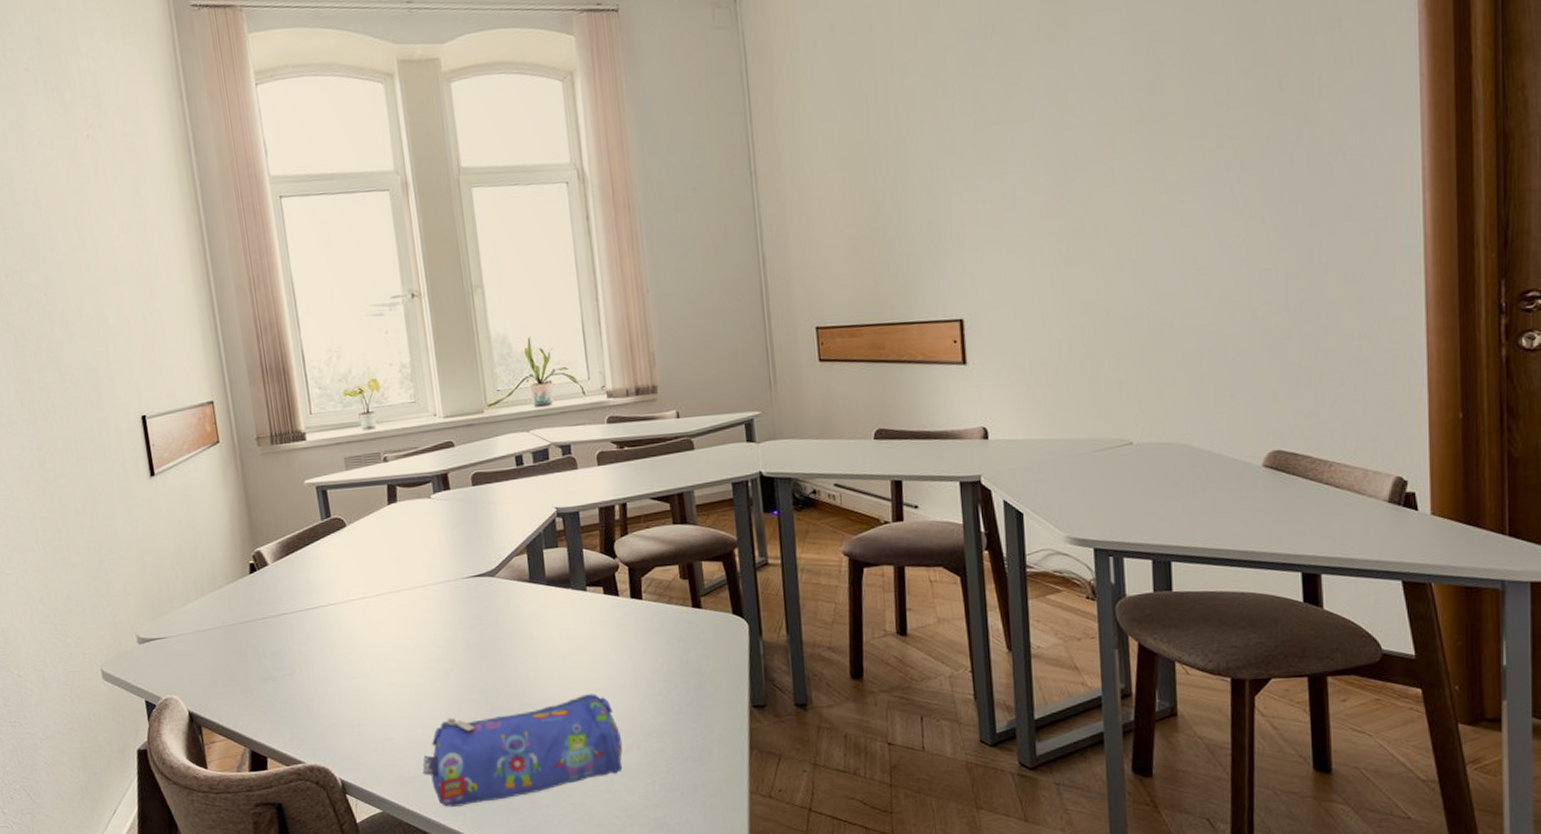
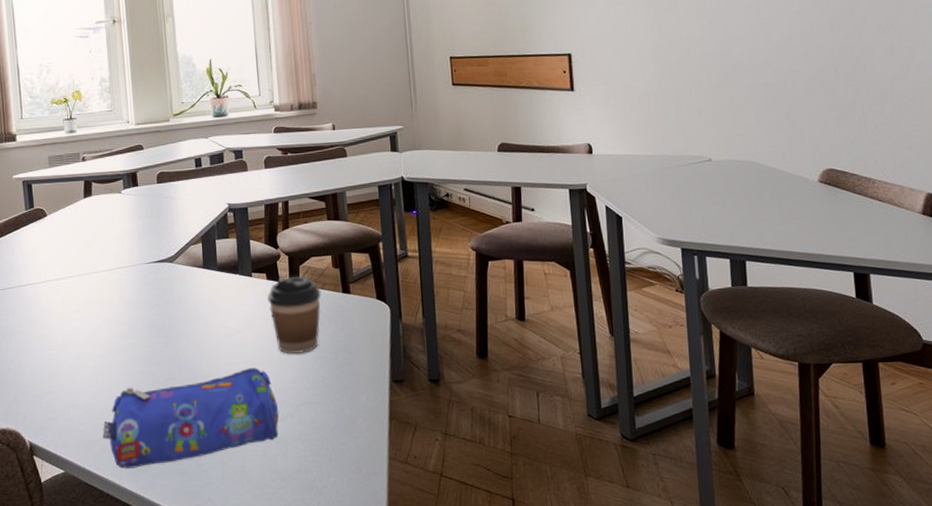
coffee cup: none [605,588,668,678] -> present [267,275,321,354]

